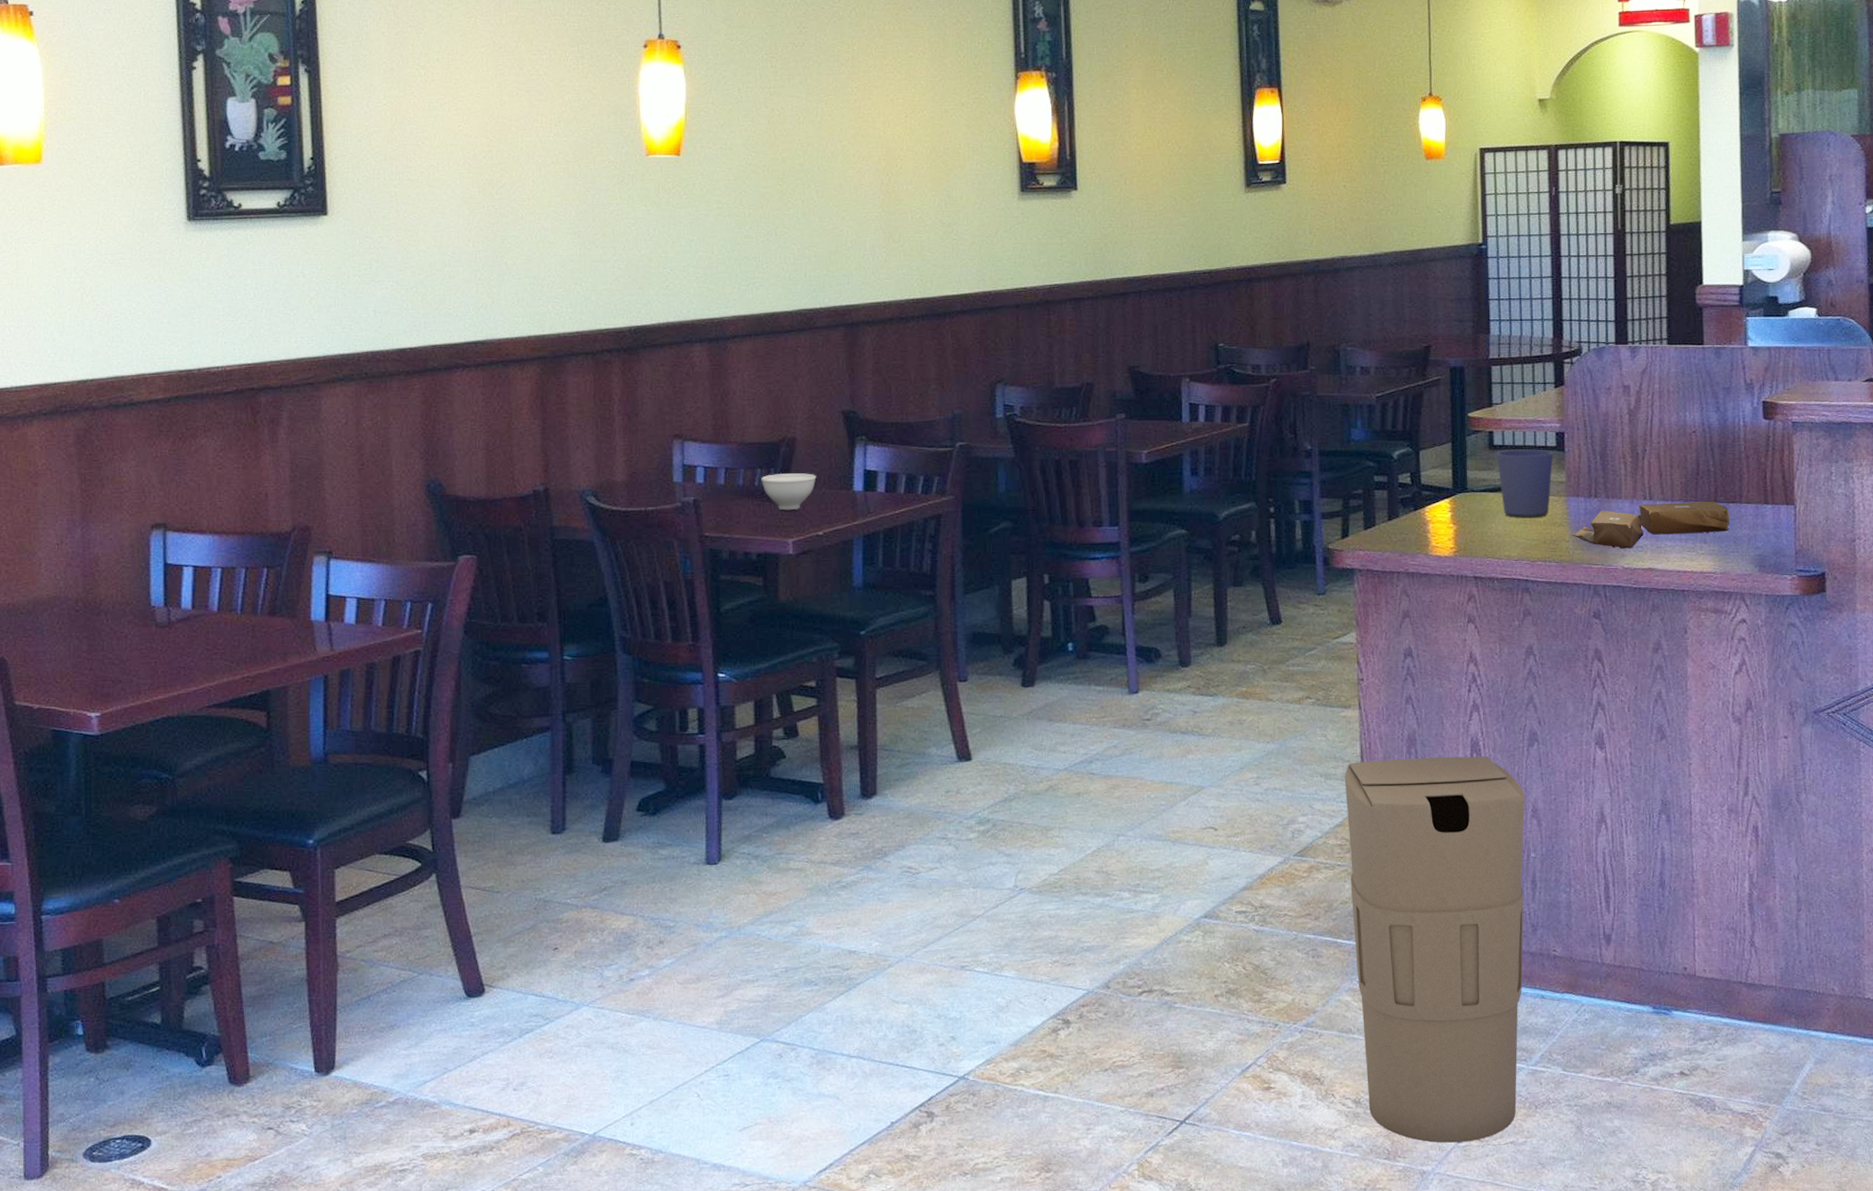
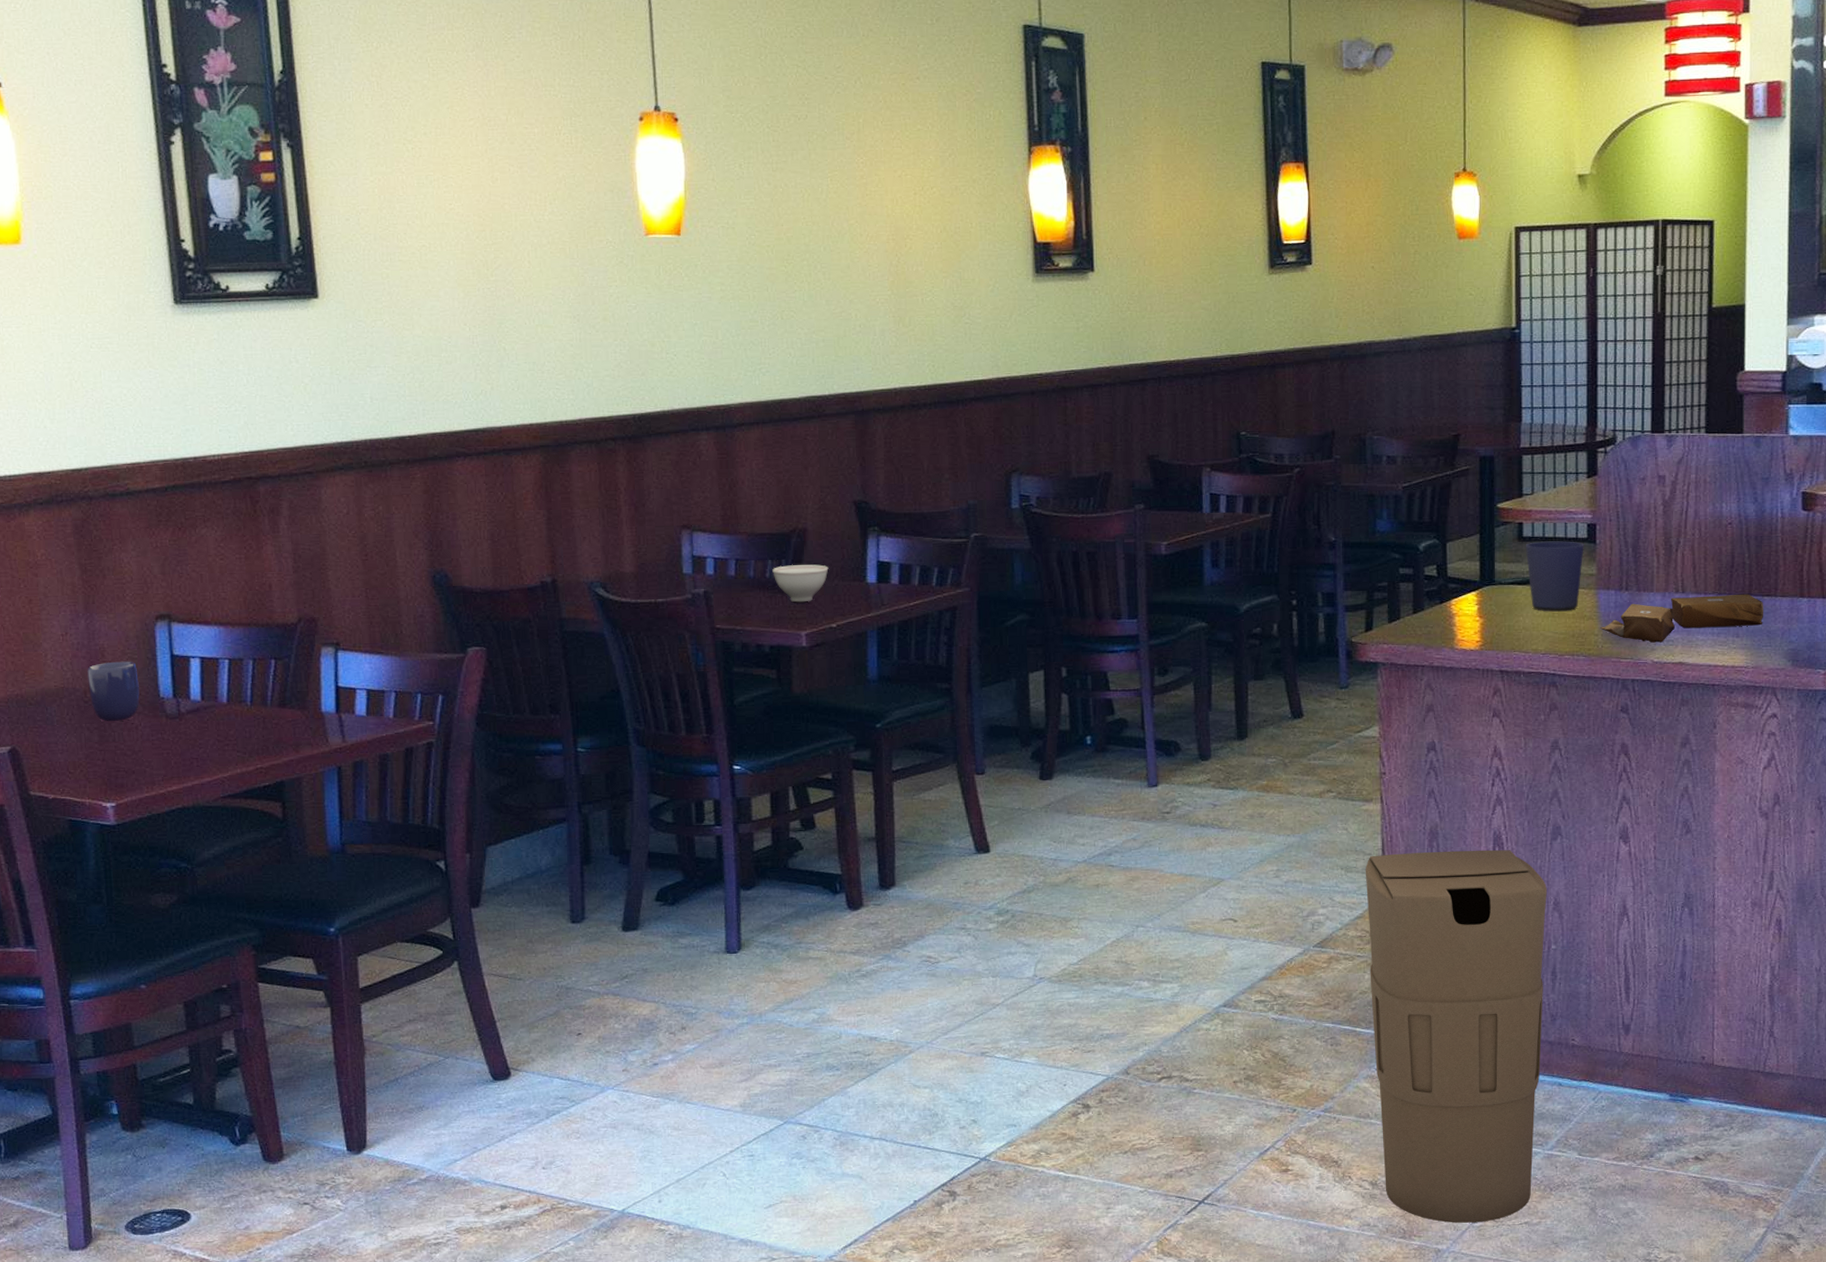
cup: none [79,570,131,631] -> present [86,661,140,722]

